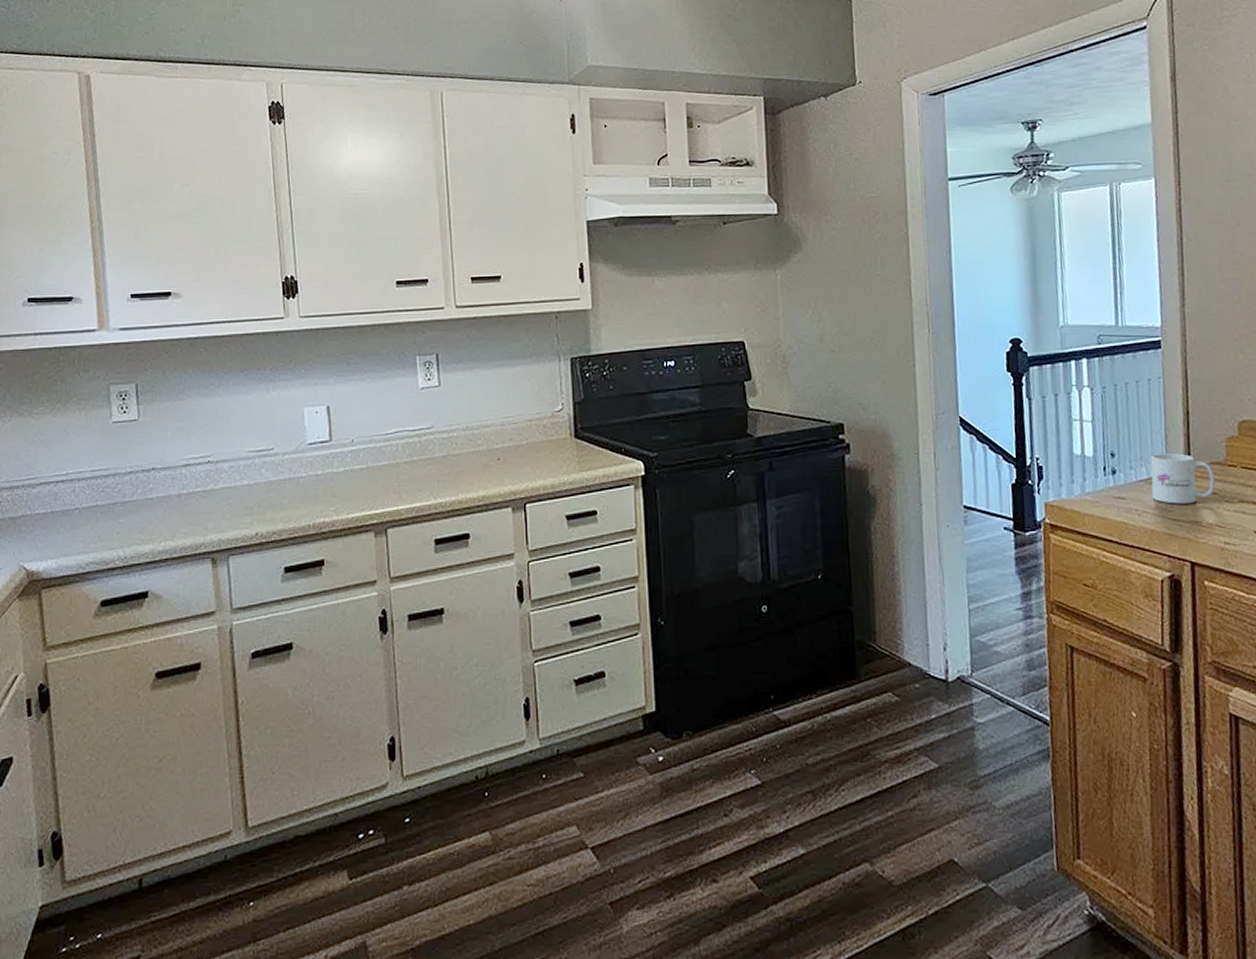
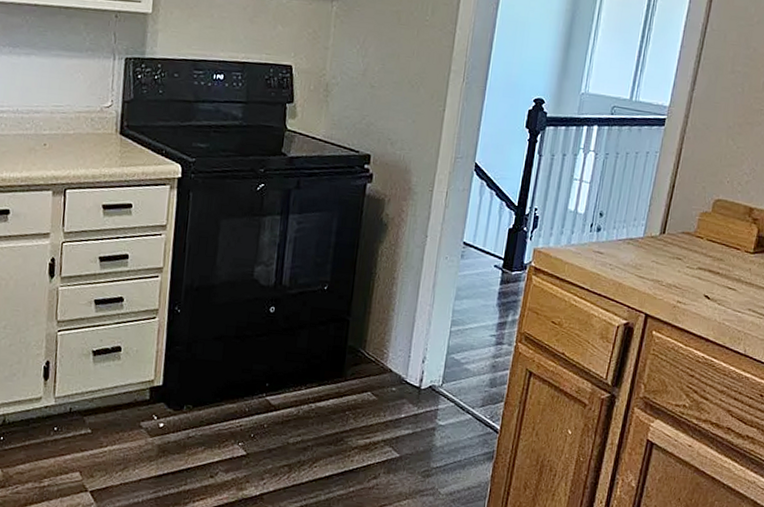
mug: present [1150,453,1215,504] -> none [626,218,683,265]

